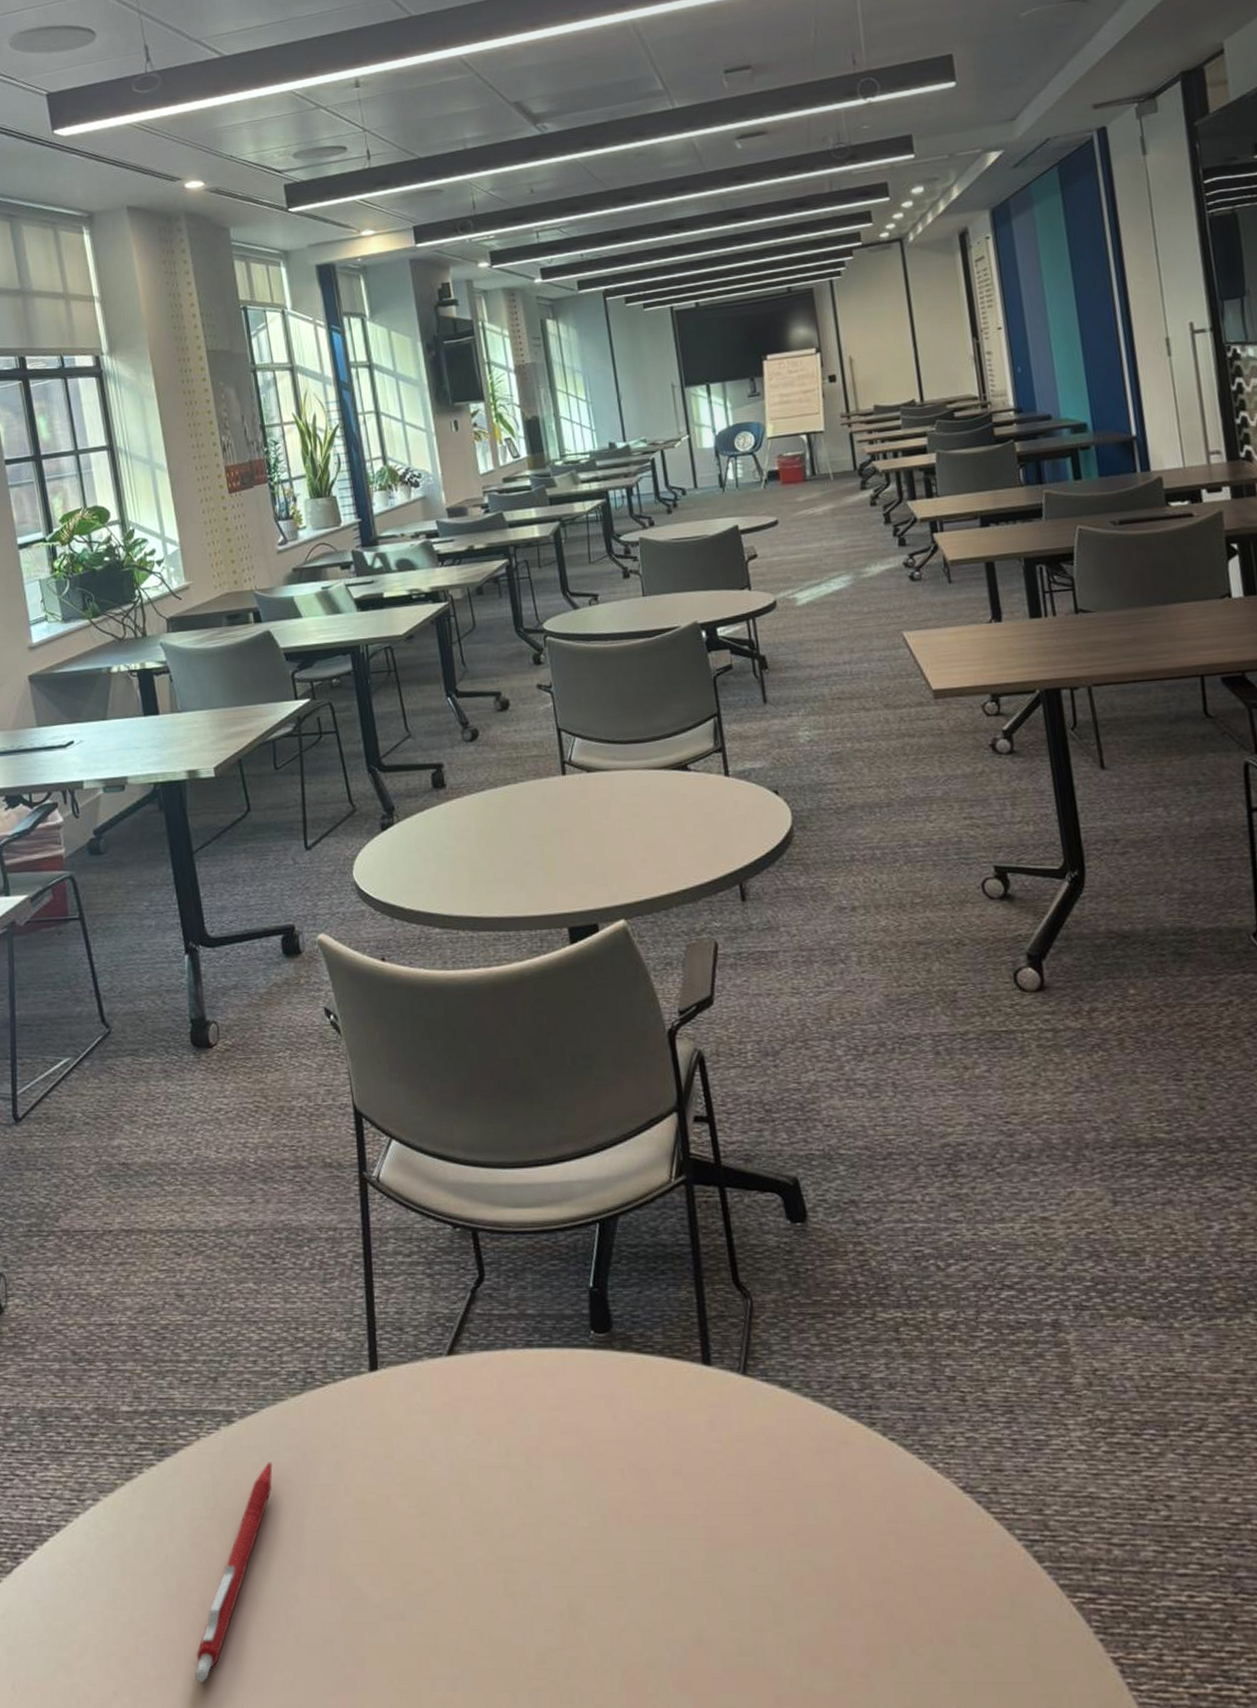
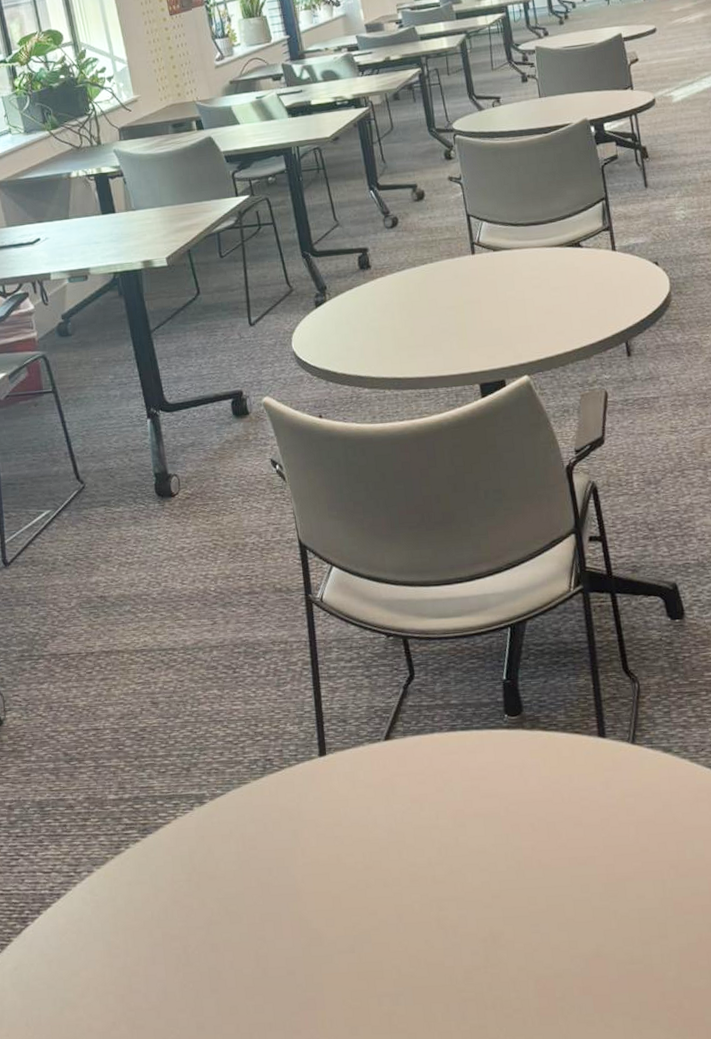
pen: present [196,1460,273,1683] -> none [181,832,240,1011]

